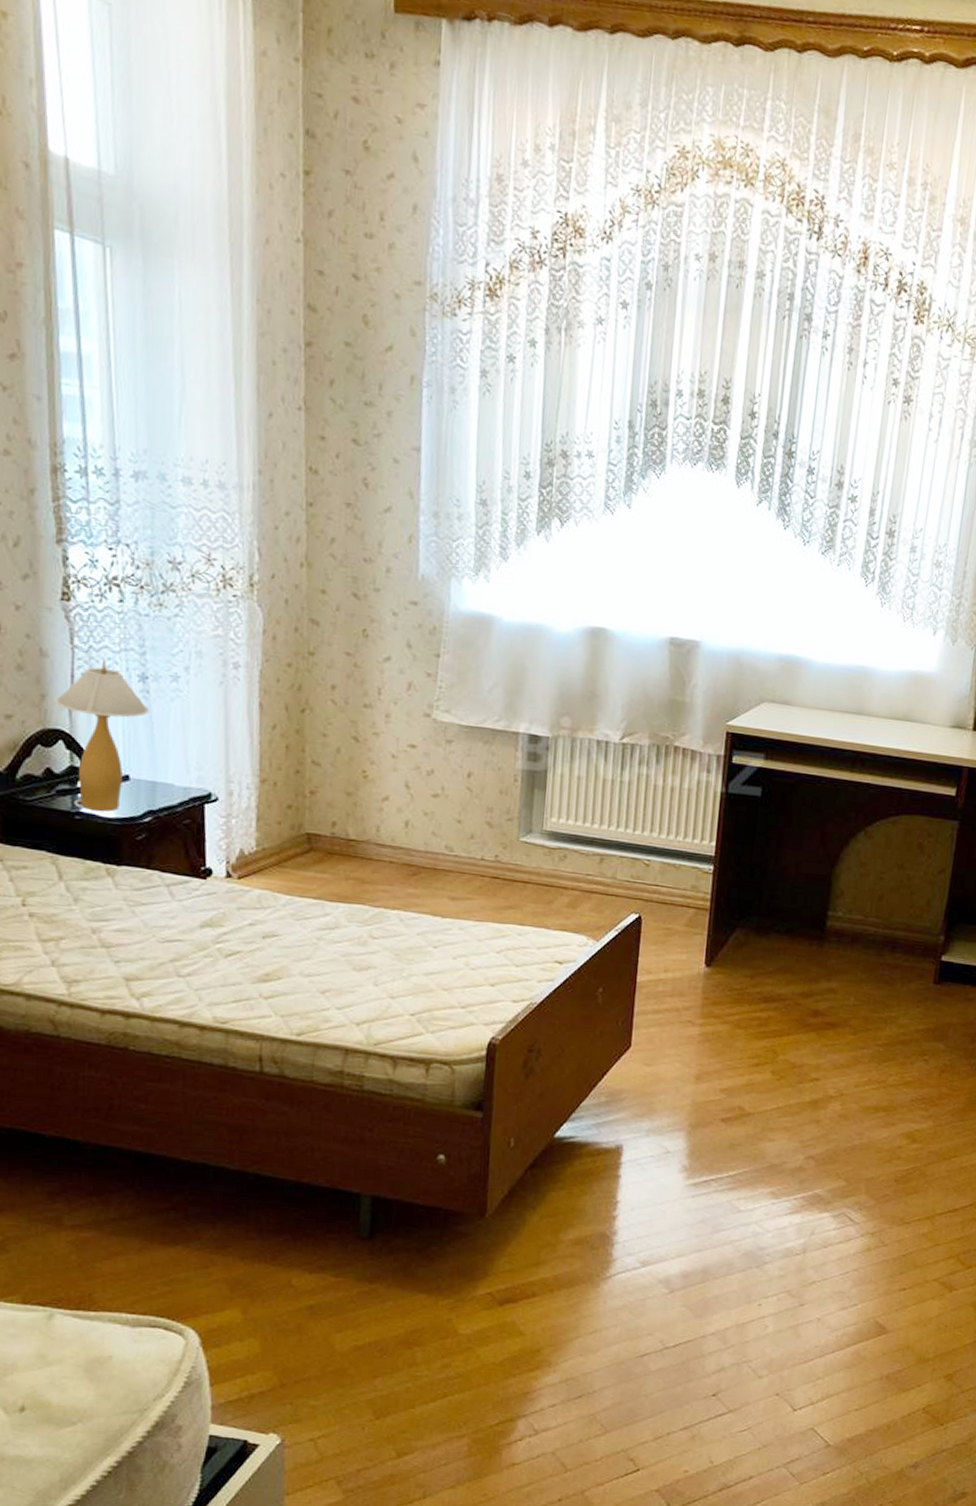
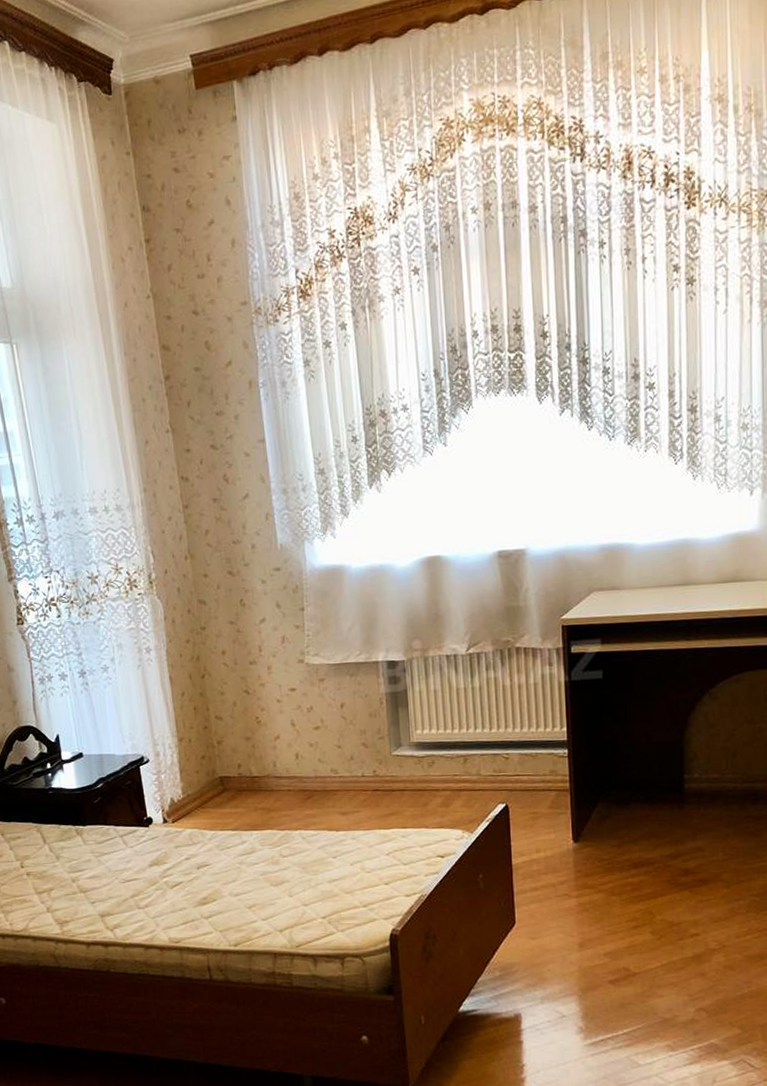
table lamp: present [55,658,150,811] -> none [23,663,91,785]

